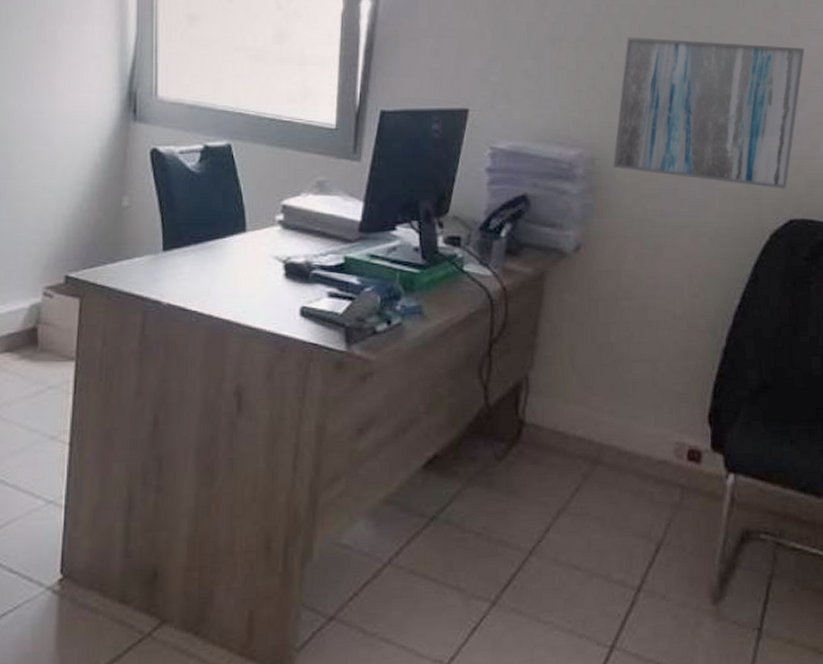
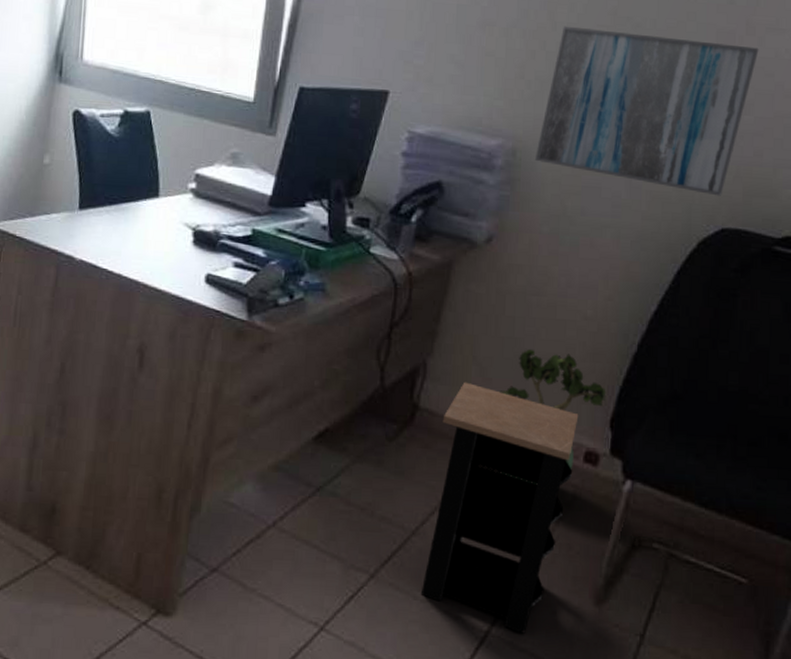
side table: none [543,392,679,643] -> present [420,381,579,634]
potted plant: none [600,354,702,483] -> present [498,350,607,476]

